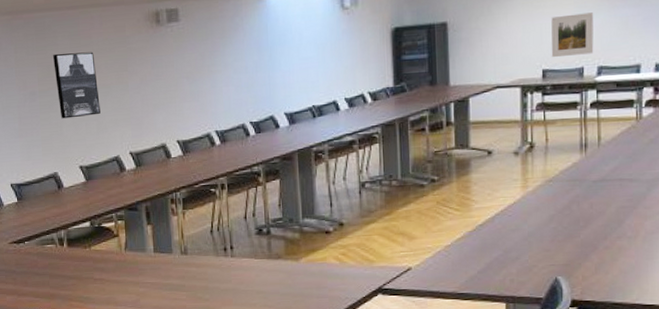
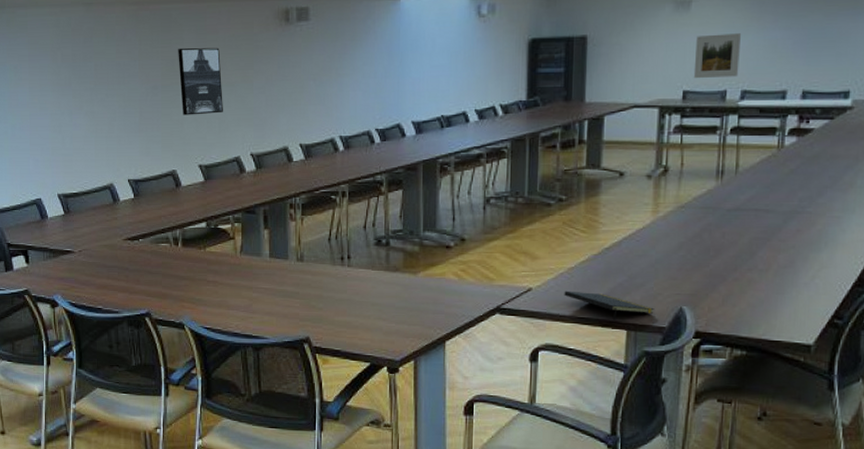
notepad: none [443,268,531,294] -> present [564,291,654,320]

